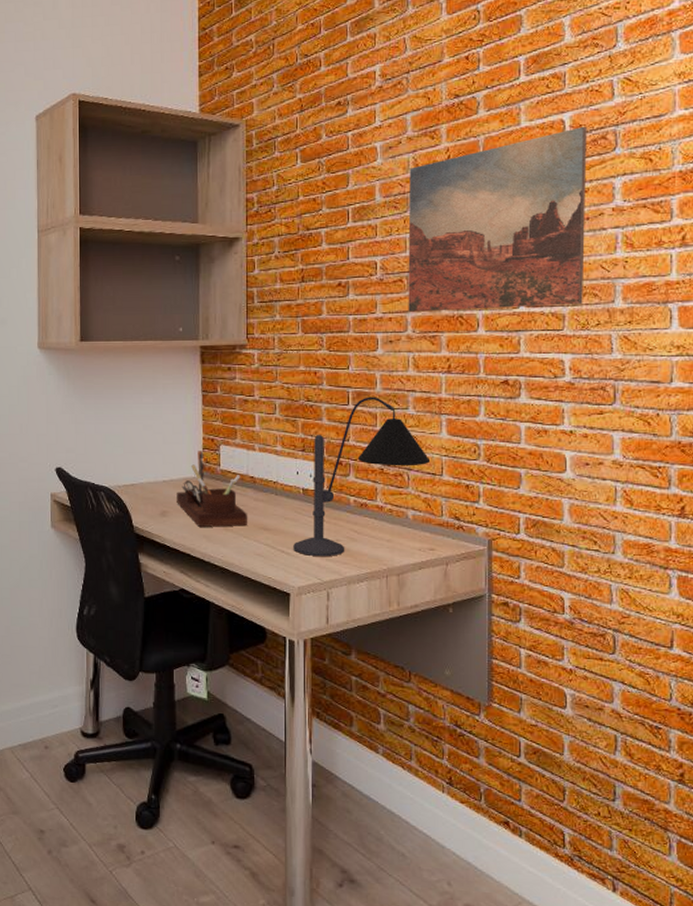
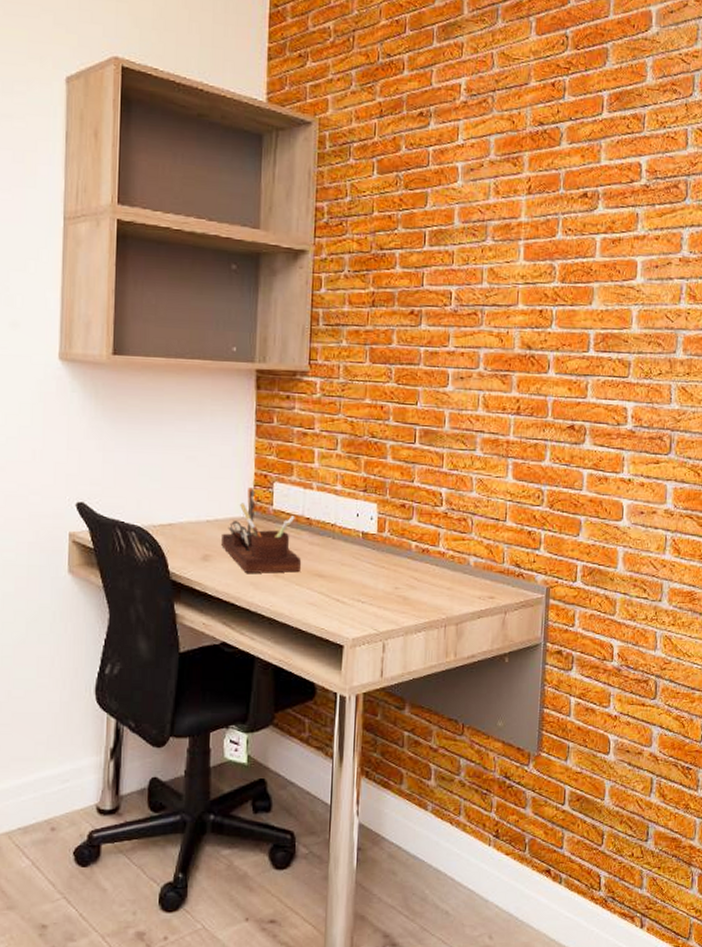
desk lamp: present [293,397,431,556] -> none [349,435,495,605]
wall art: present [408,126,587,312] -> none [481,172,661,353]

